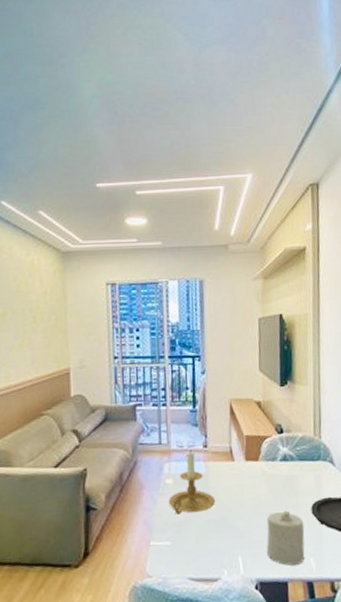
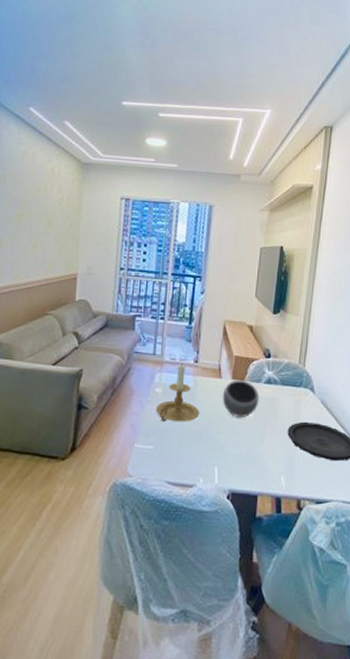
bowl: none [237,460,277,500] -> present [222,380,260,417]
candle: present [266,510,305,566] -> none [241,430,279,480]

